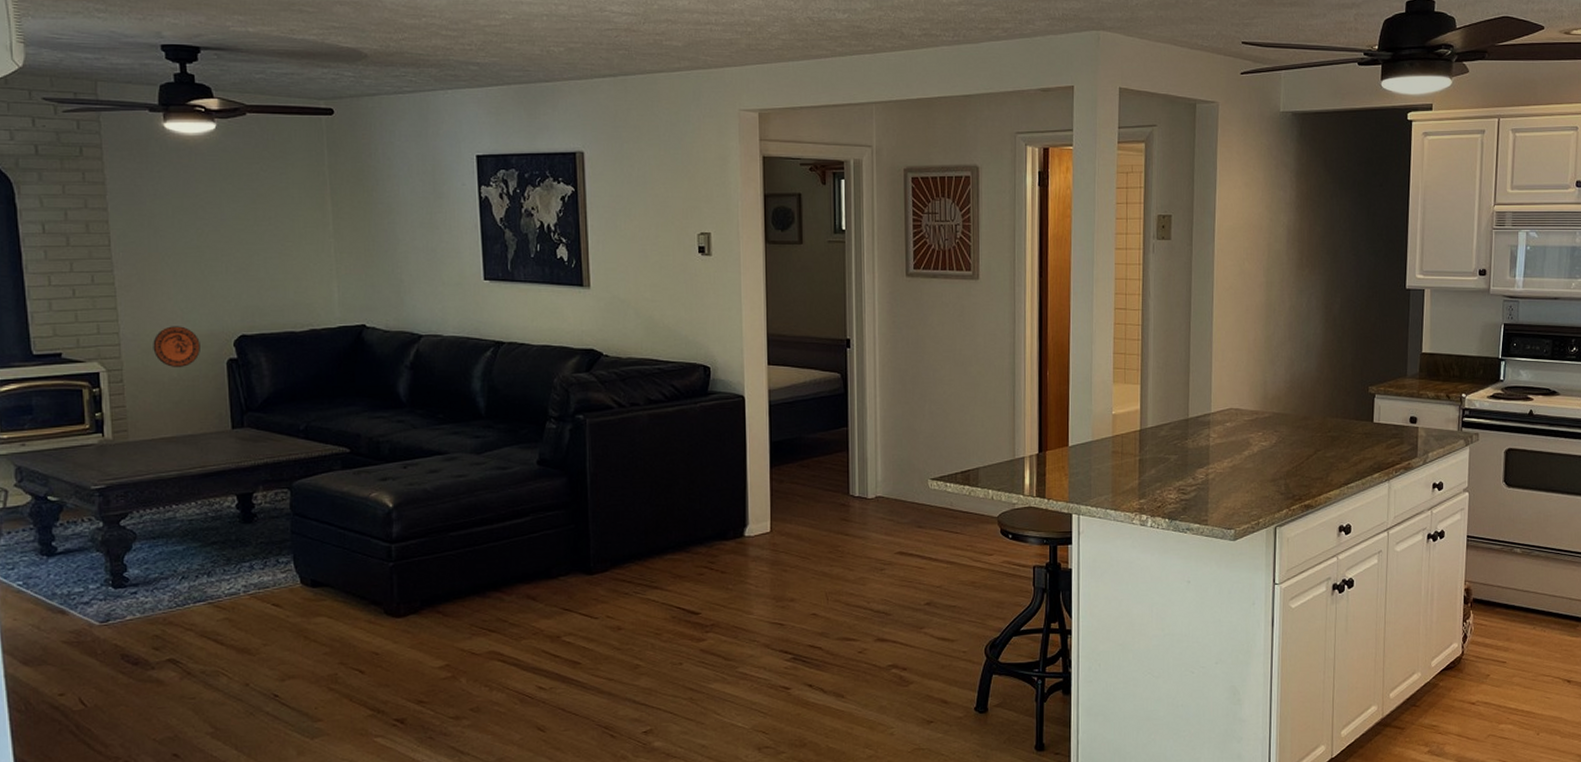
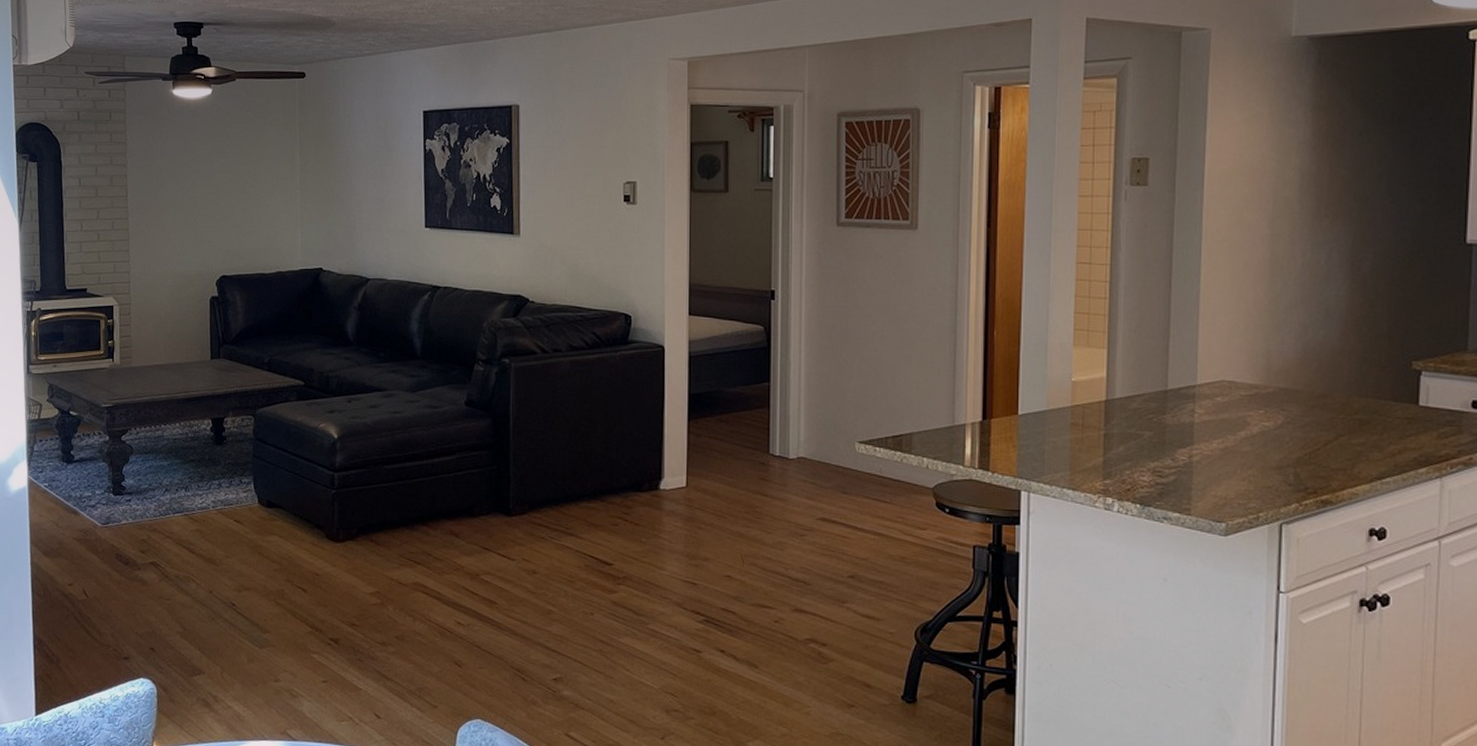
decorative plate: present [153,326,200,367] -> none [154,267,190,303]

